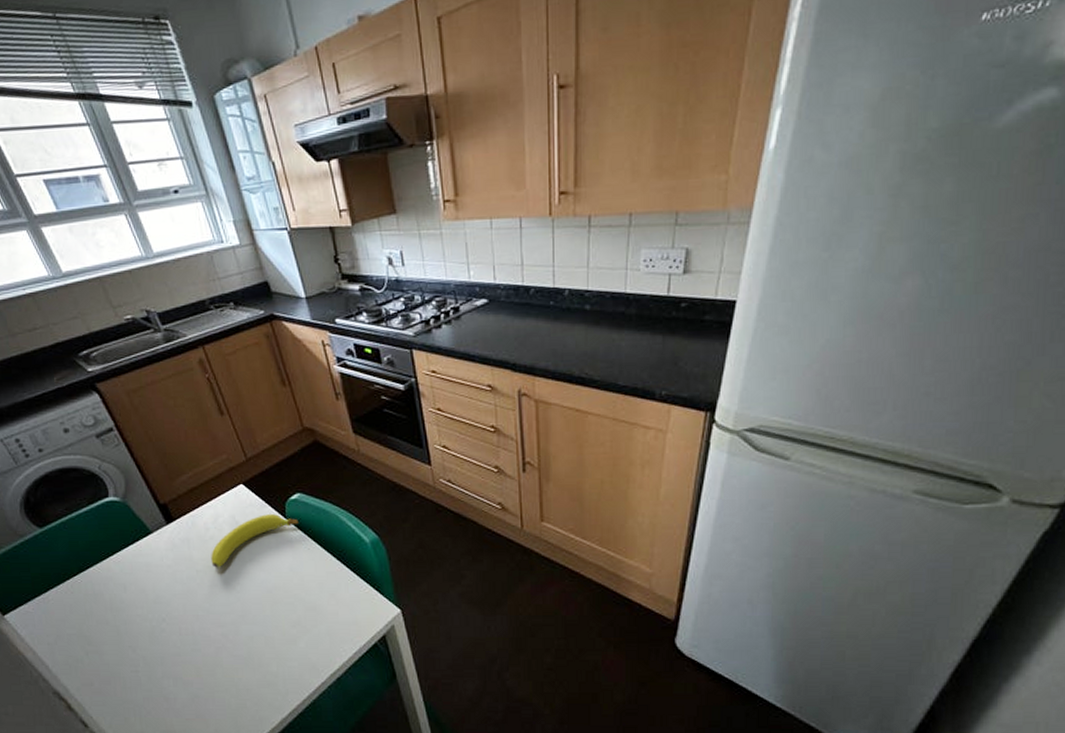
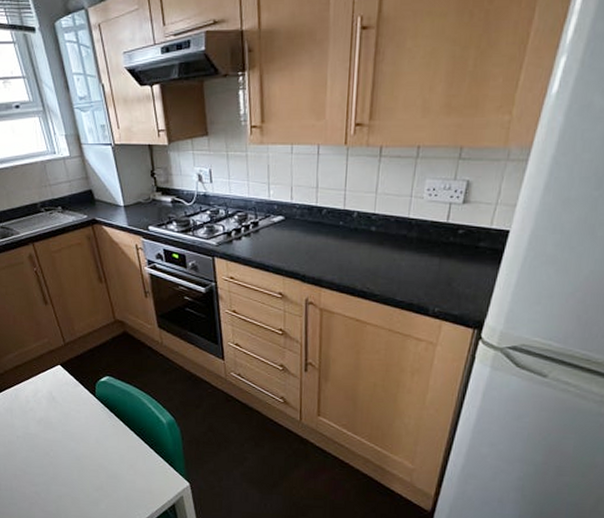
fruit: present [211,514,299,568] -> none [30,392,106,436]

